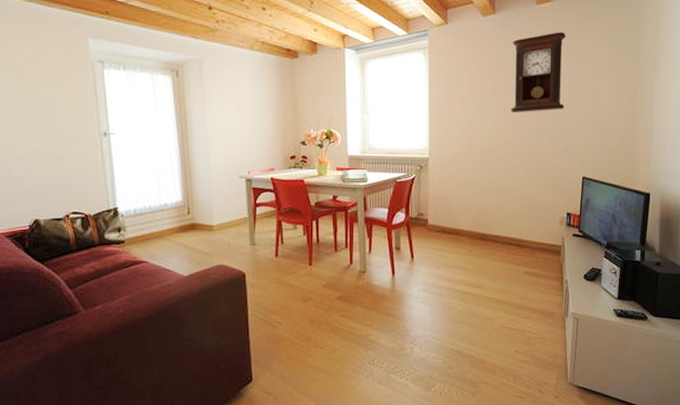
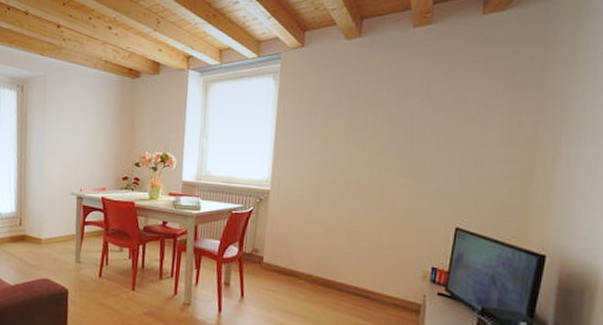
pendulum clock: present [511,32,566,113] -> none [371,59,448,149]

